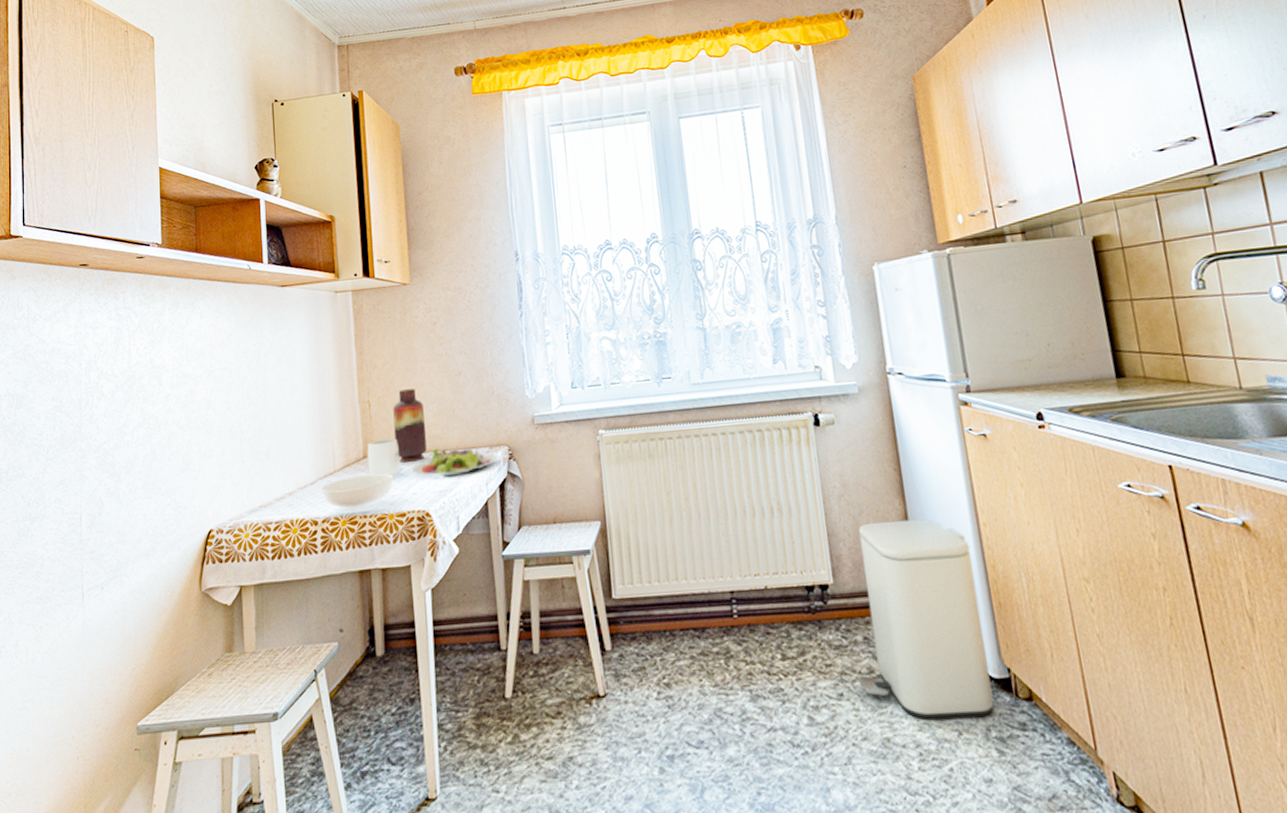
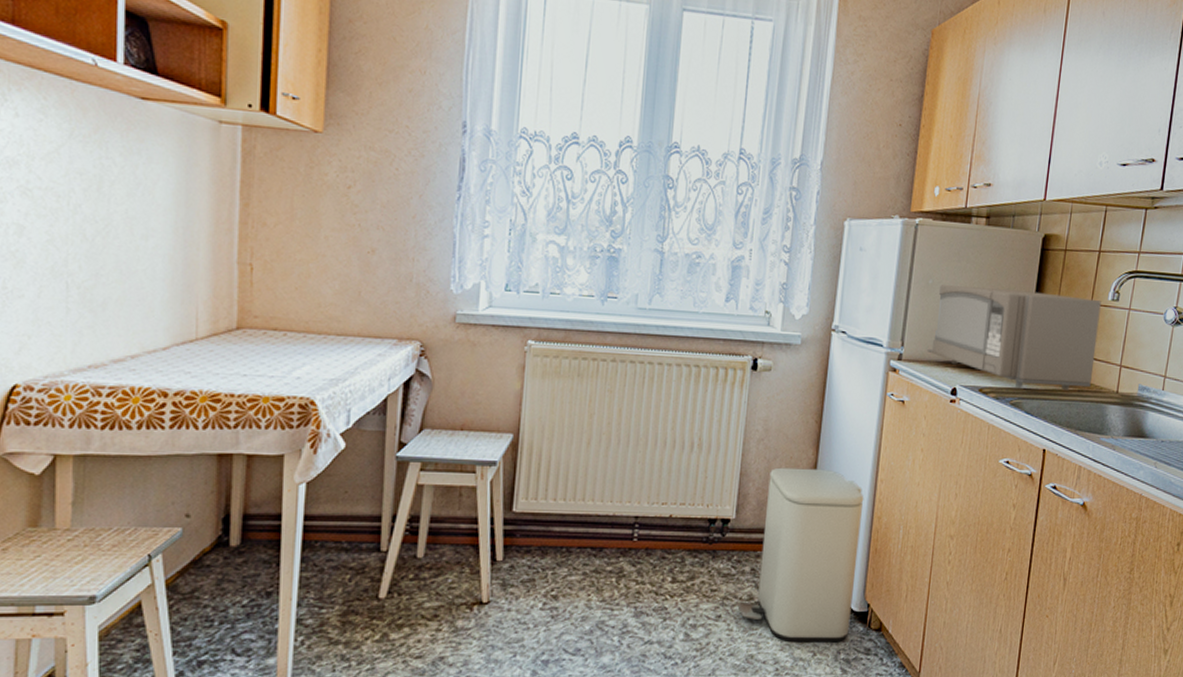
bowl: present [320,473,395,512] -> none [175,348,276,388]
mug: present [367,438,400,476] -> none [241,310,286,355]
vase: present [393,388,427,464] -> none [281,258,322,344]
salad plate: present [412,448,499,477] -> none [298,331,408,364]
microwave: none [991,291,1204,402] -> present [926,285,1101,391]

